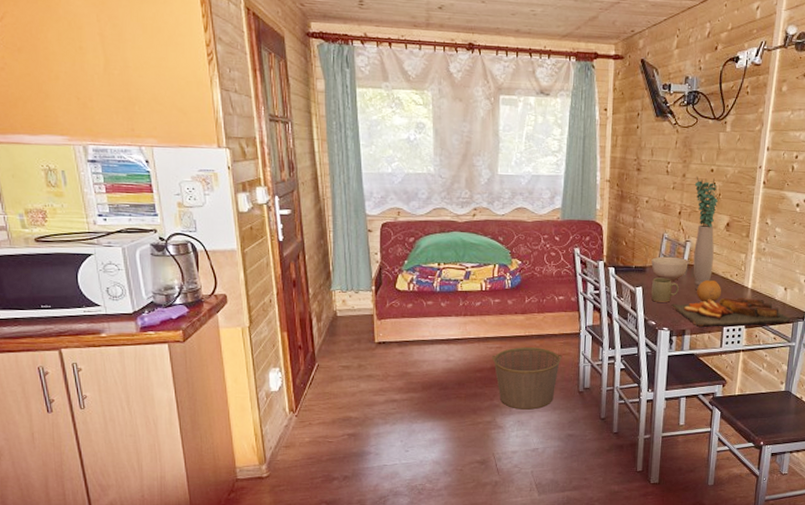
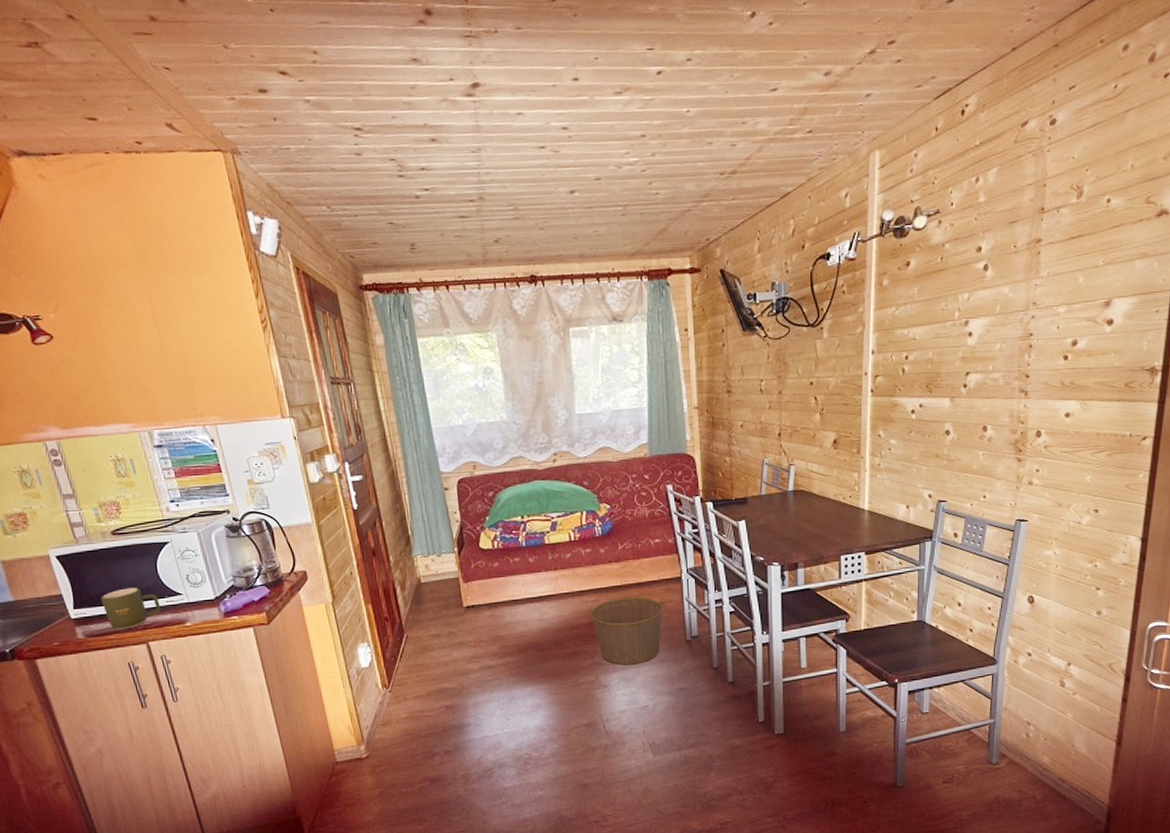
mug: none [16,294,77,335] -> present [100,587,161,630]
bowl: present [651,256,689,281] -> none [753,483,795,511]
mug: present [651,277,679,302] -> none [755,507,786,535]
food platter: present [671,297,791,327] -> none [779,521,917,558]
vase: present [693,177,719,291] -> none [793,391,823,518]
fruit: present [697,279,722,303] -> none [807,504,835,531]

